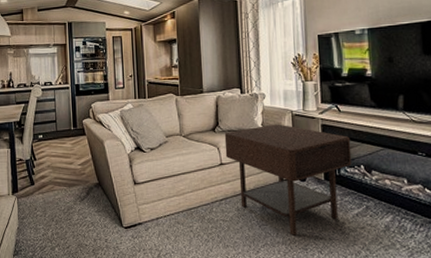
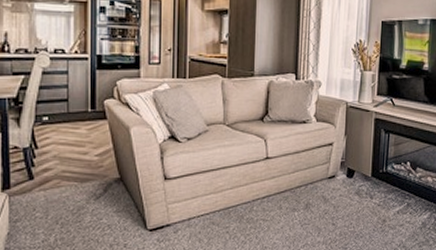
side table: present [224,124,352,236] -> none [272,115,401,235]

